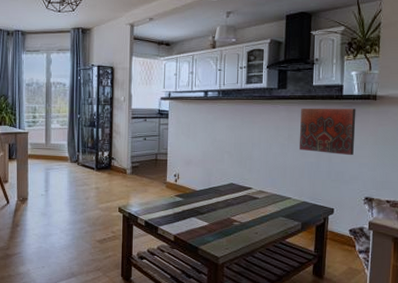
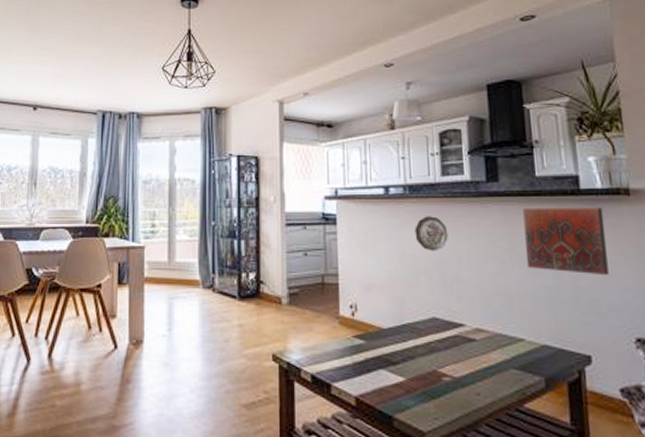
decorative plate: none [223,113,247,138] -> present [414,216,448,252]

